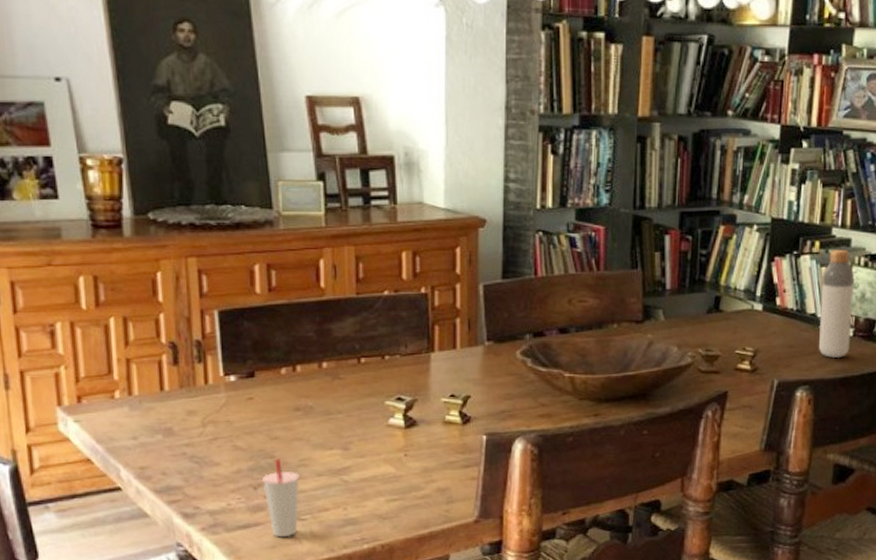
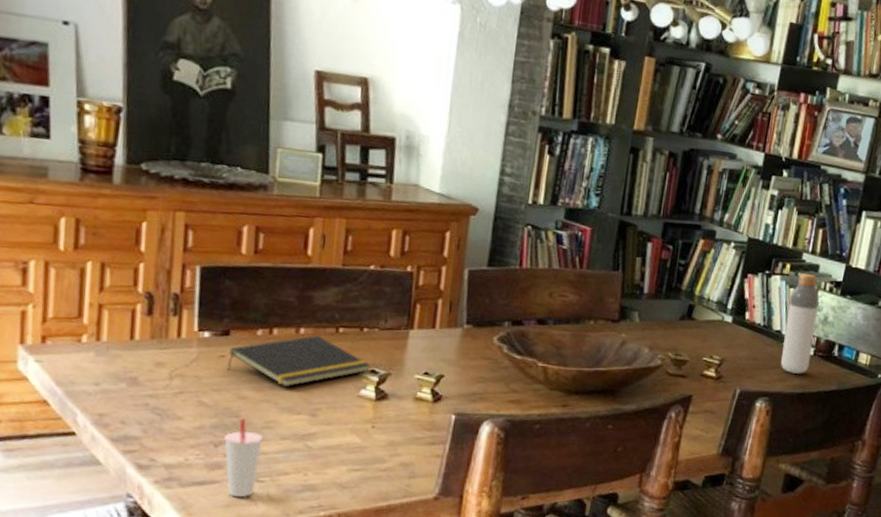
notepad: none [256,369,396,424] -> present [226,335,370,388]

